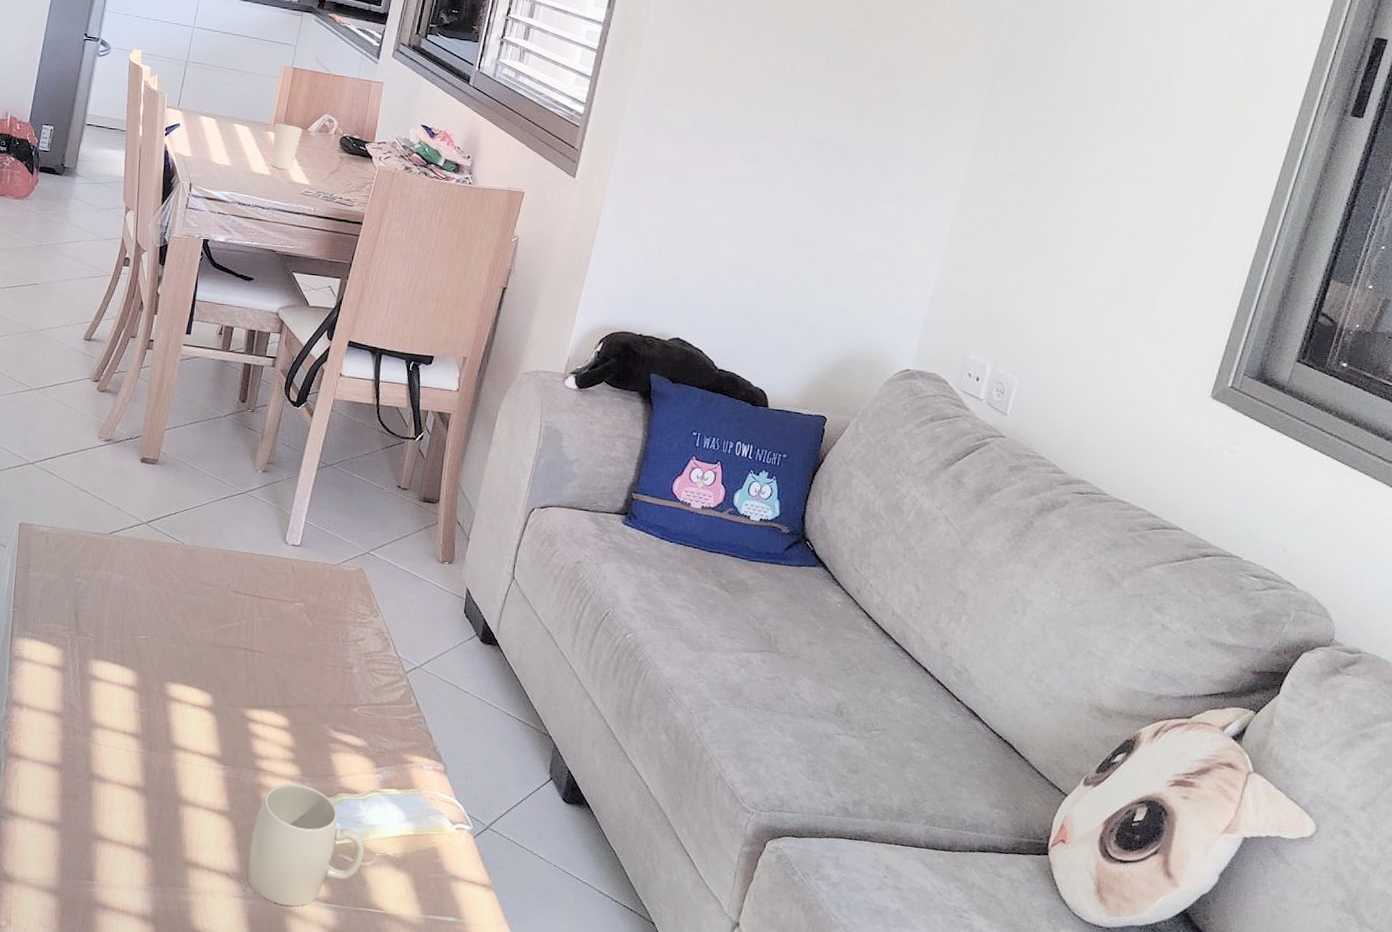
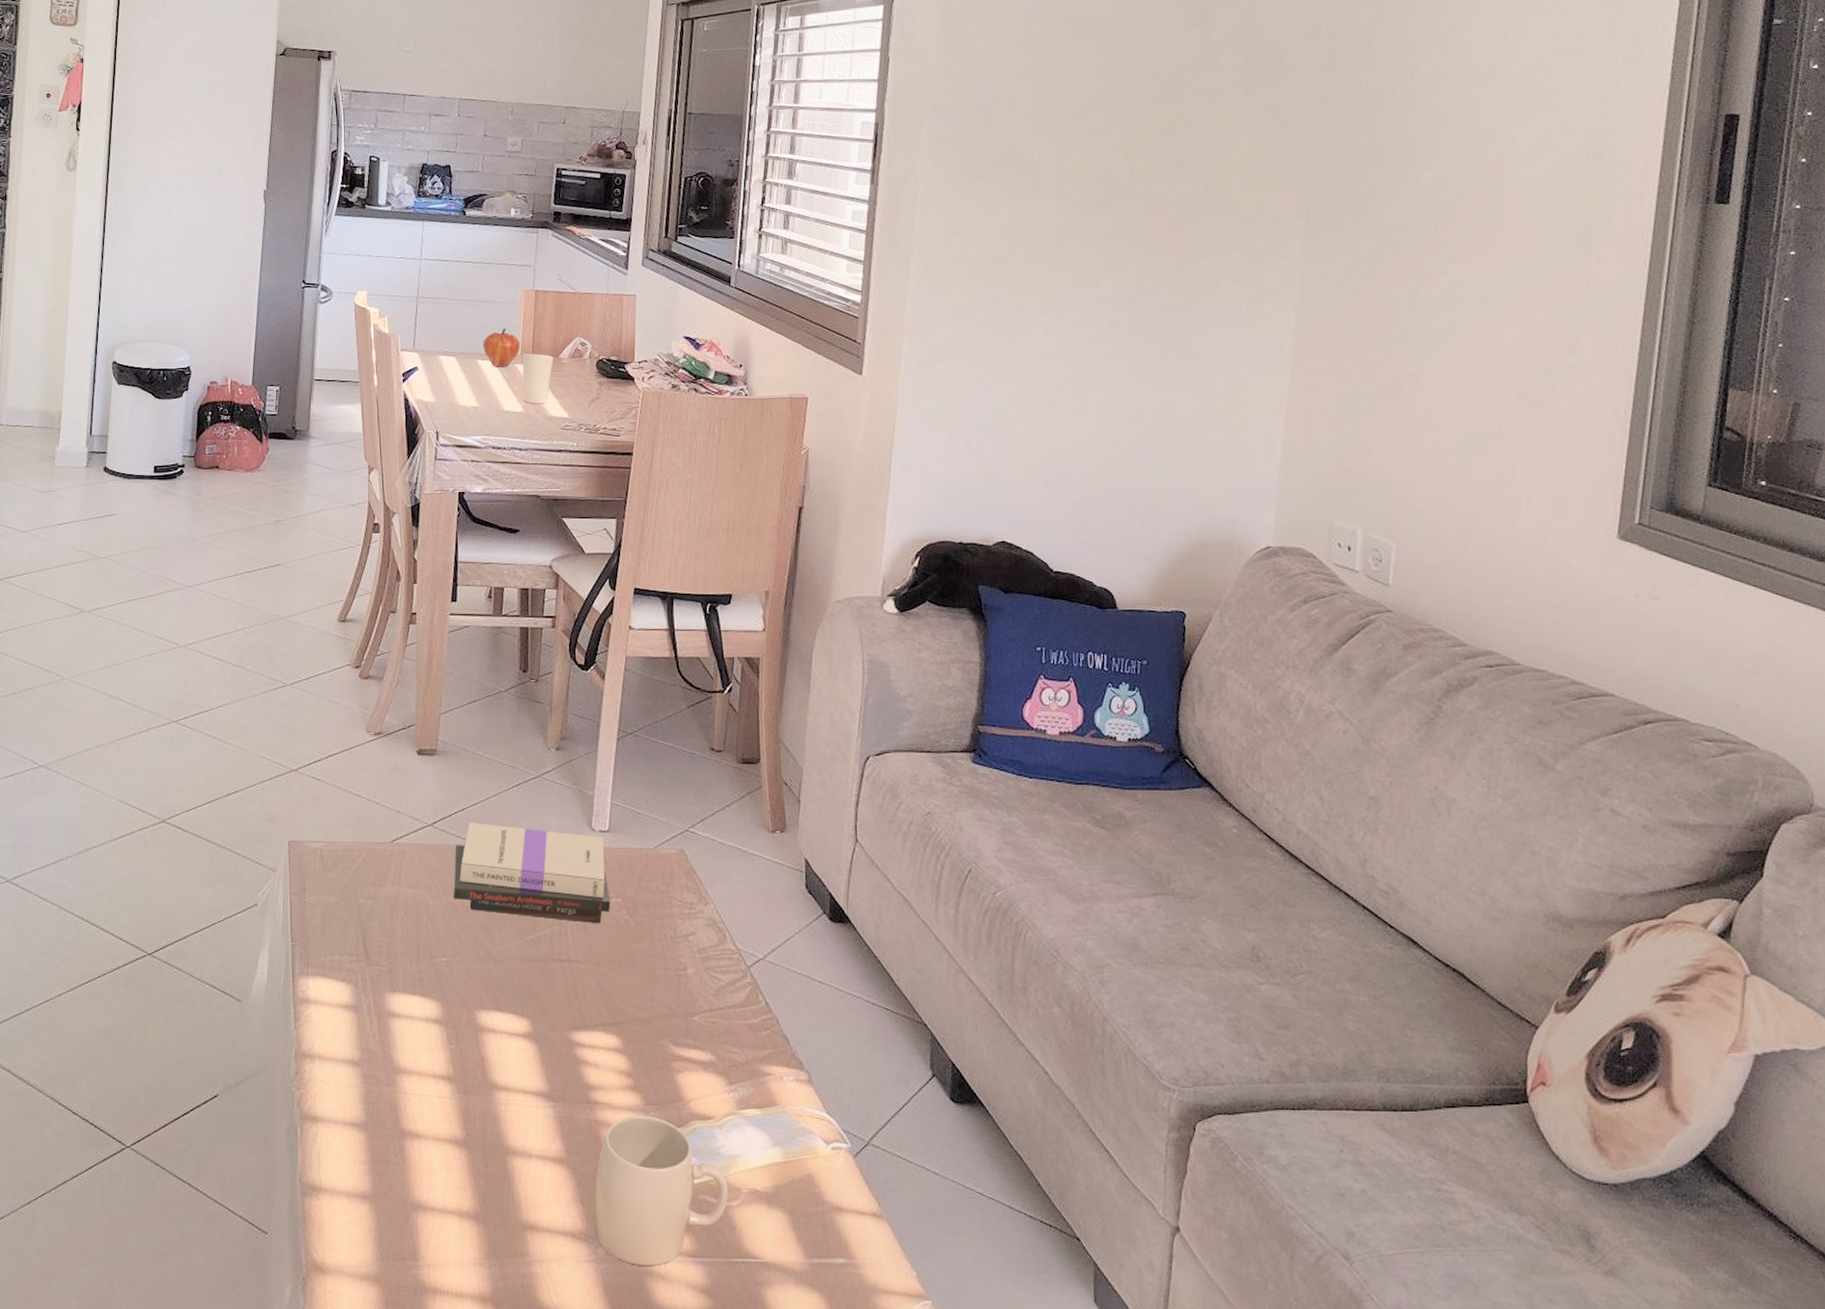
books: none [158,524,295,623] -> present [453,821,611,924]
fruit: none [240,98,274,133] -> present [483,327,520,367]

